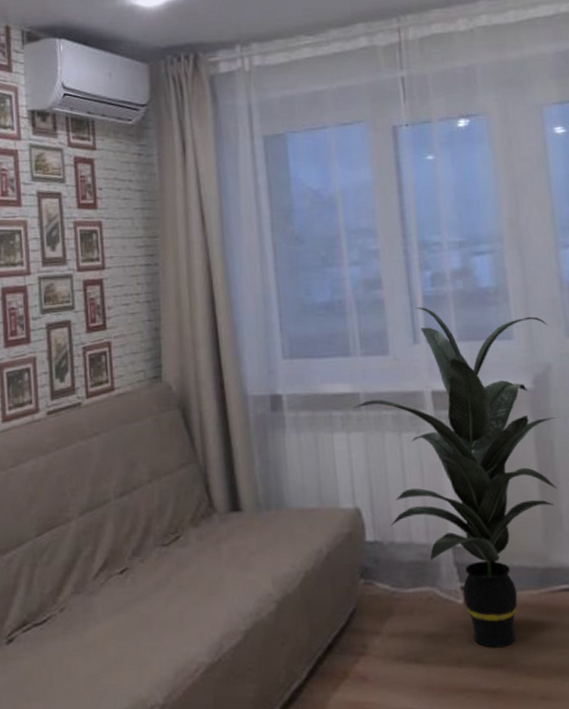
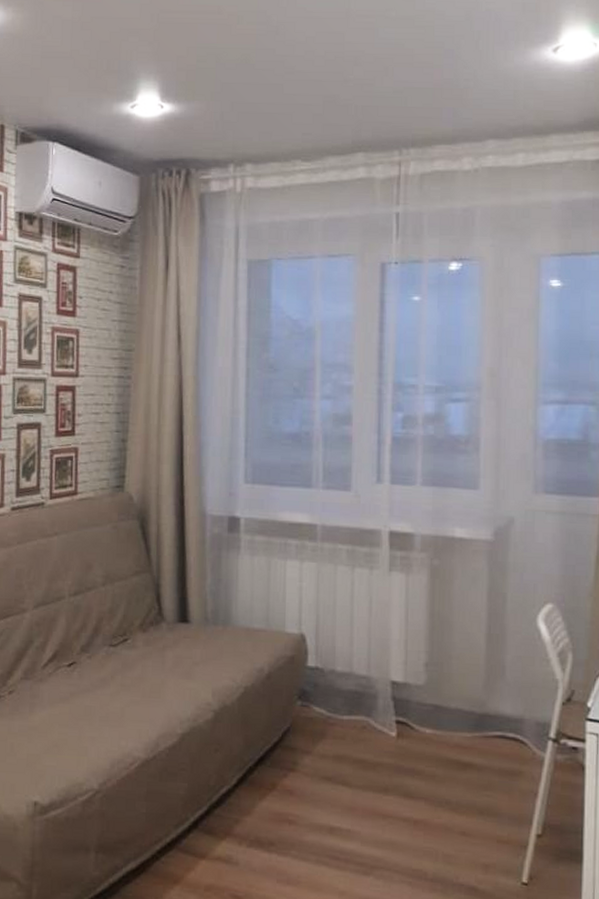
indoor plant: present [354,307,557,648] -> none [310,447,516,782]

